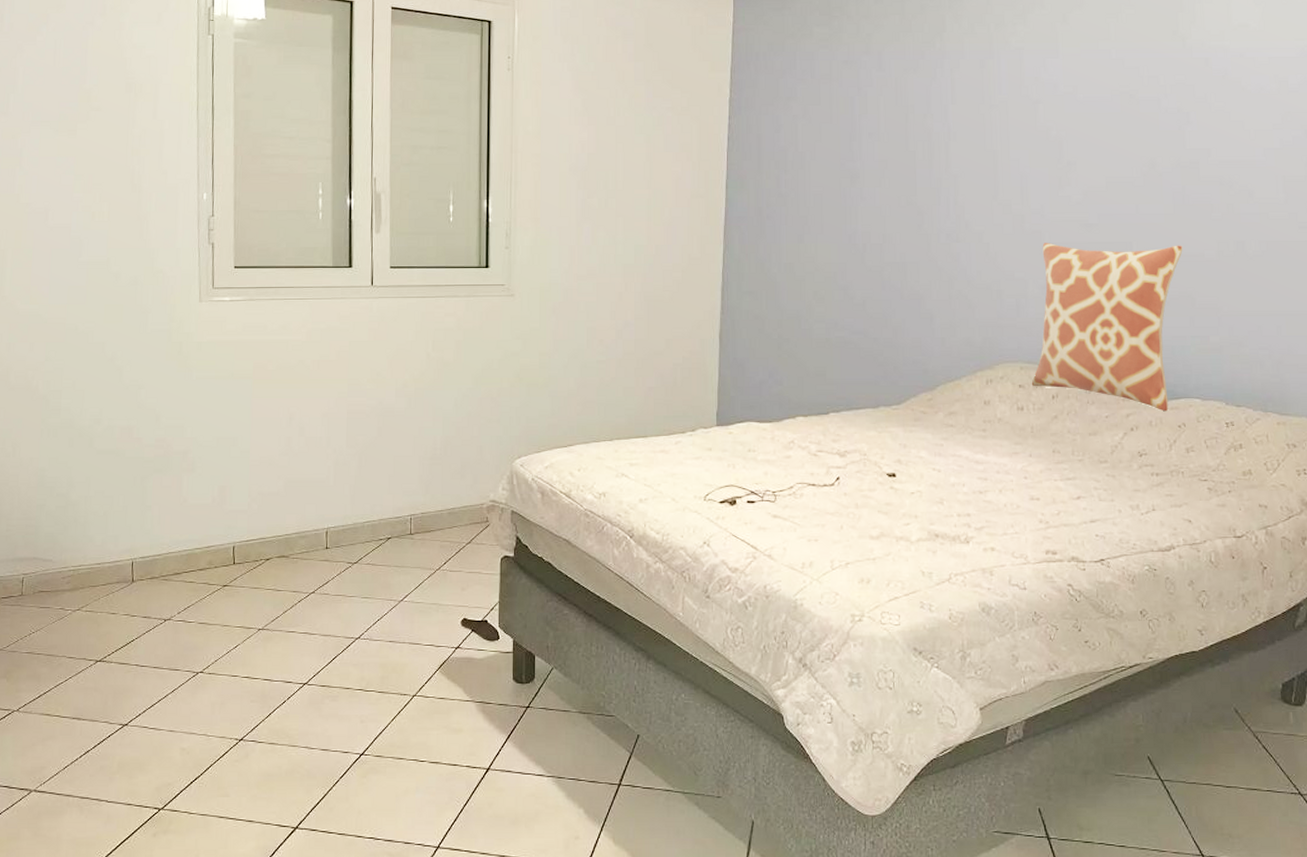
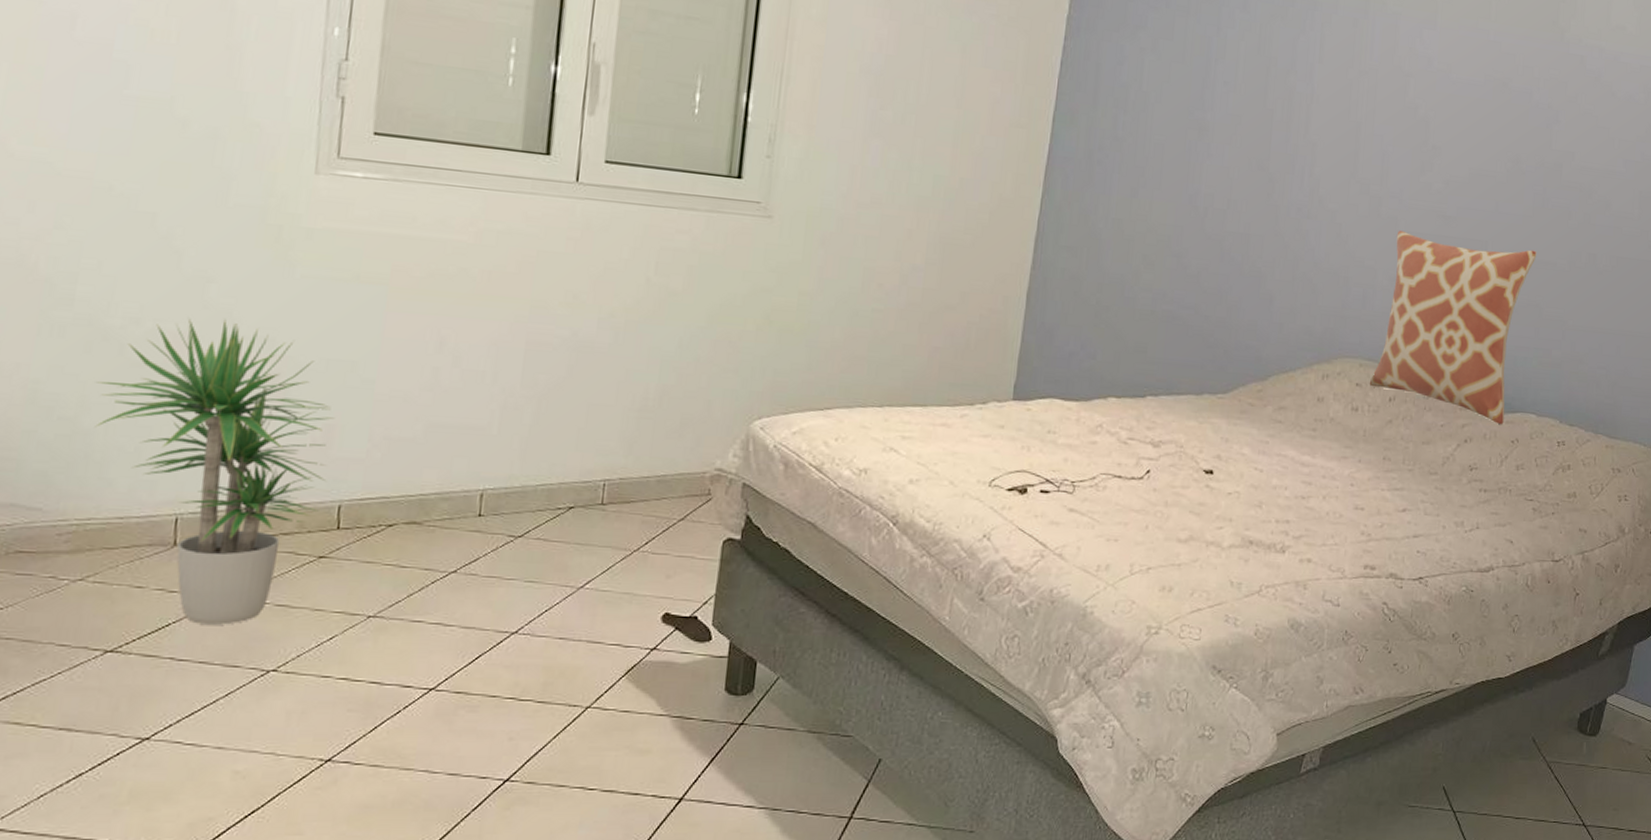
potted plant: none [78,414,226,639] -> present [94,318,335,625]

